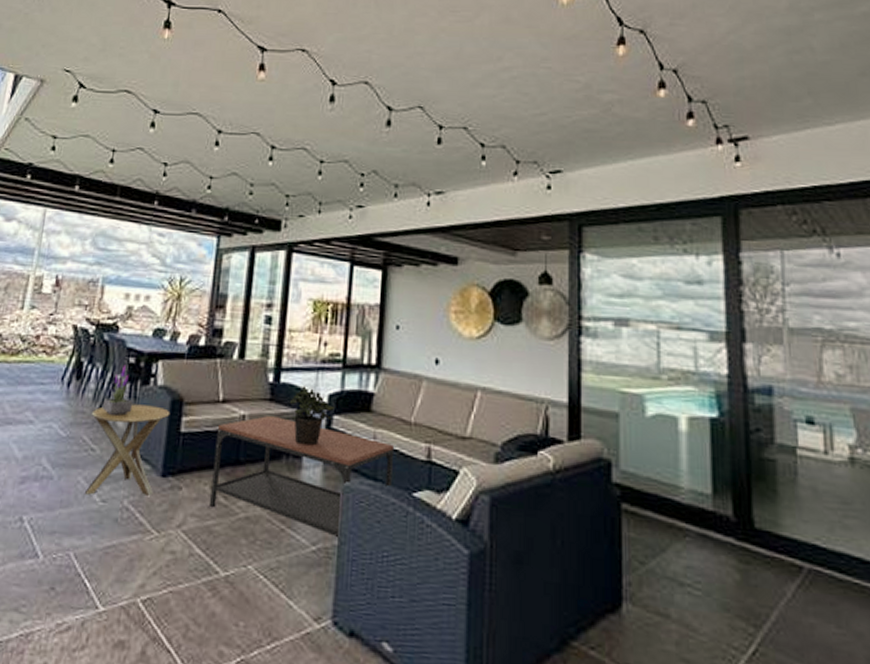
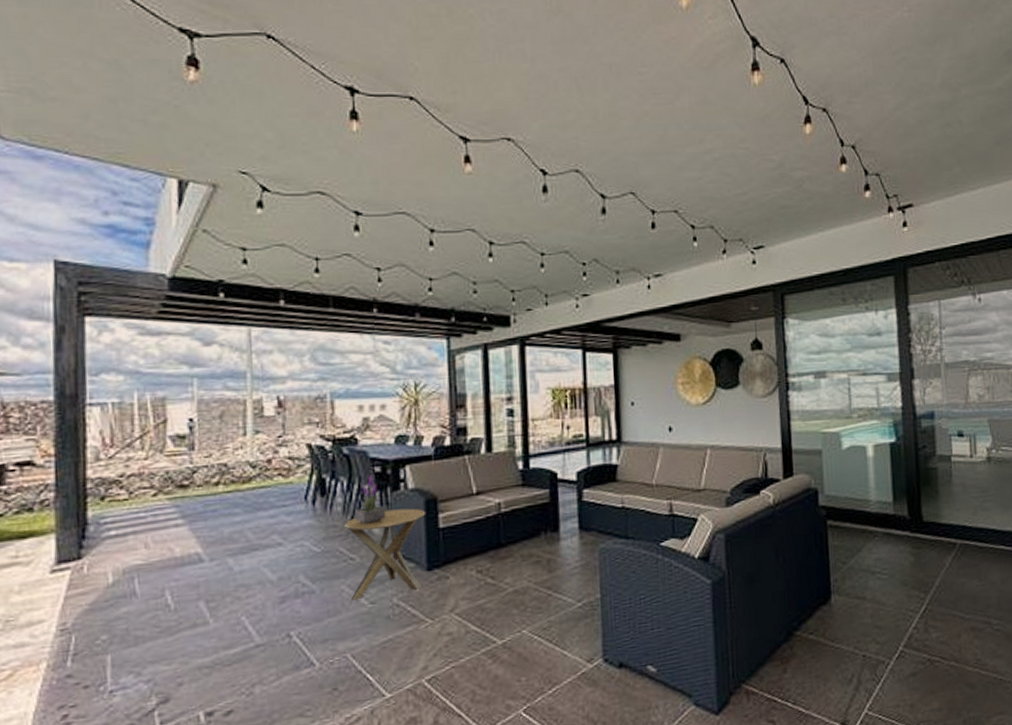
coffee table: present [210,415,395,539] -> none [475,498,642,592]
potted plant: present [290,386,335,446] -> none [542,468,584,520]

